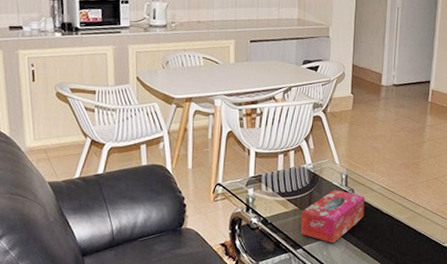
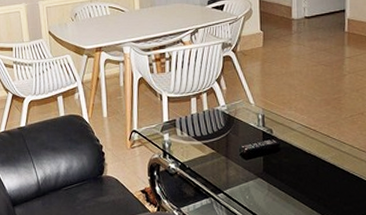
tissue box: present [301,189,365,244] -> none [219,130,286,187]

